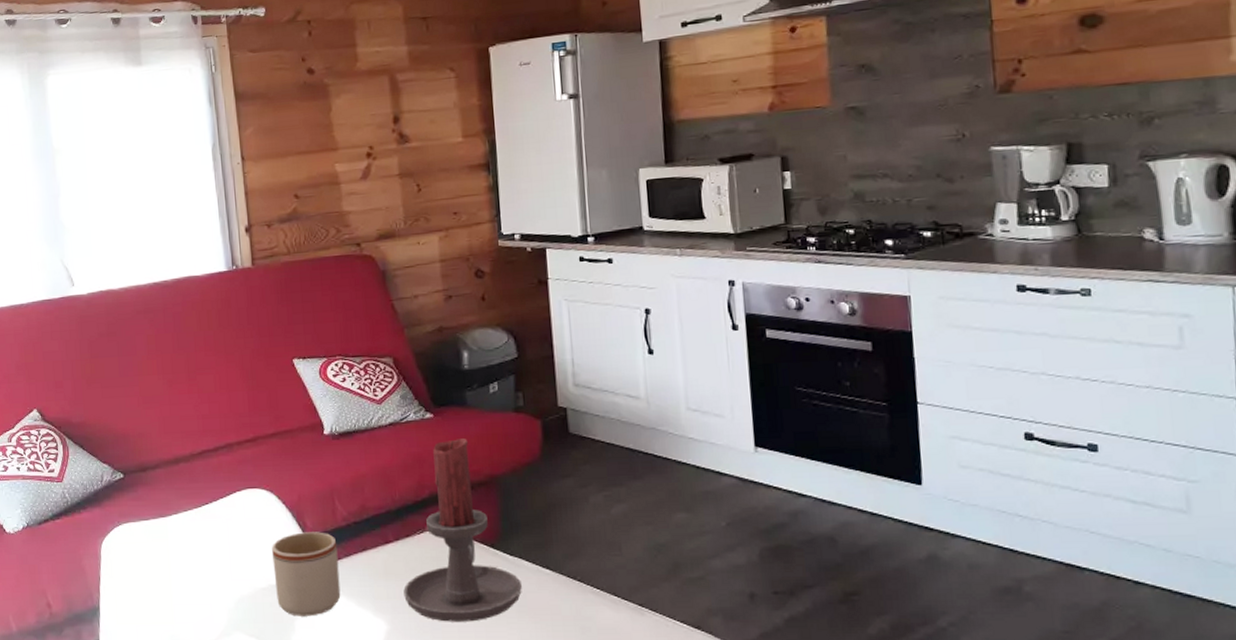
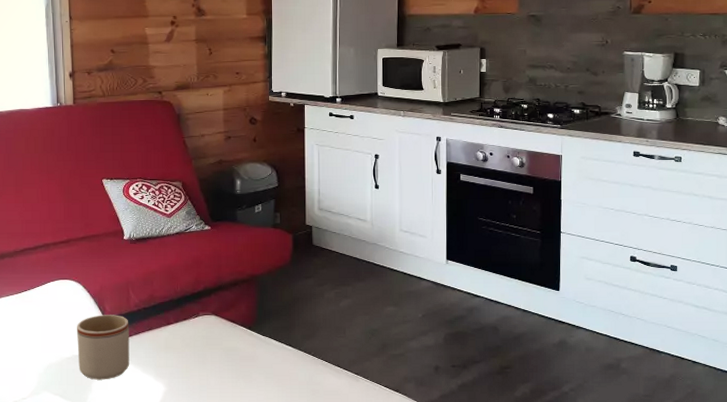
candle holder: present [403,438,522,622] -> none [179,246,270,385]

